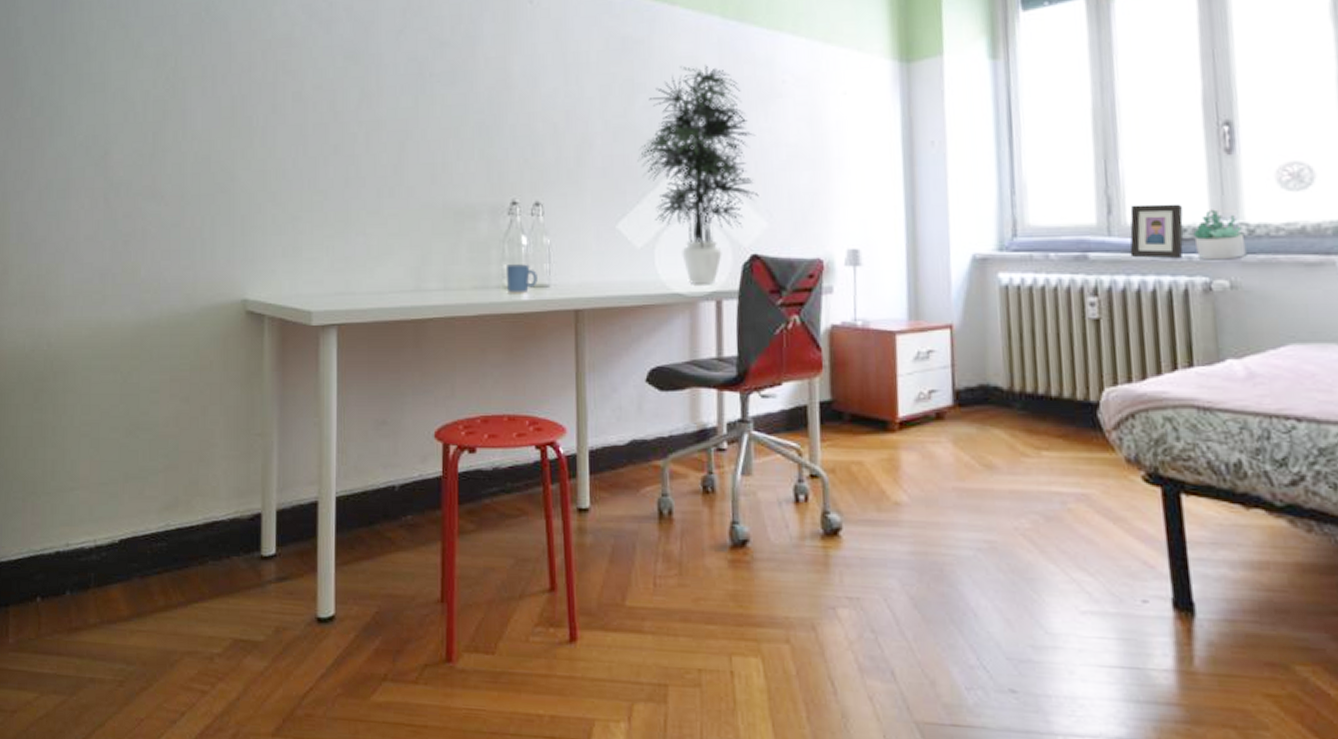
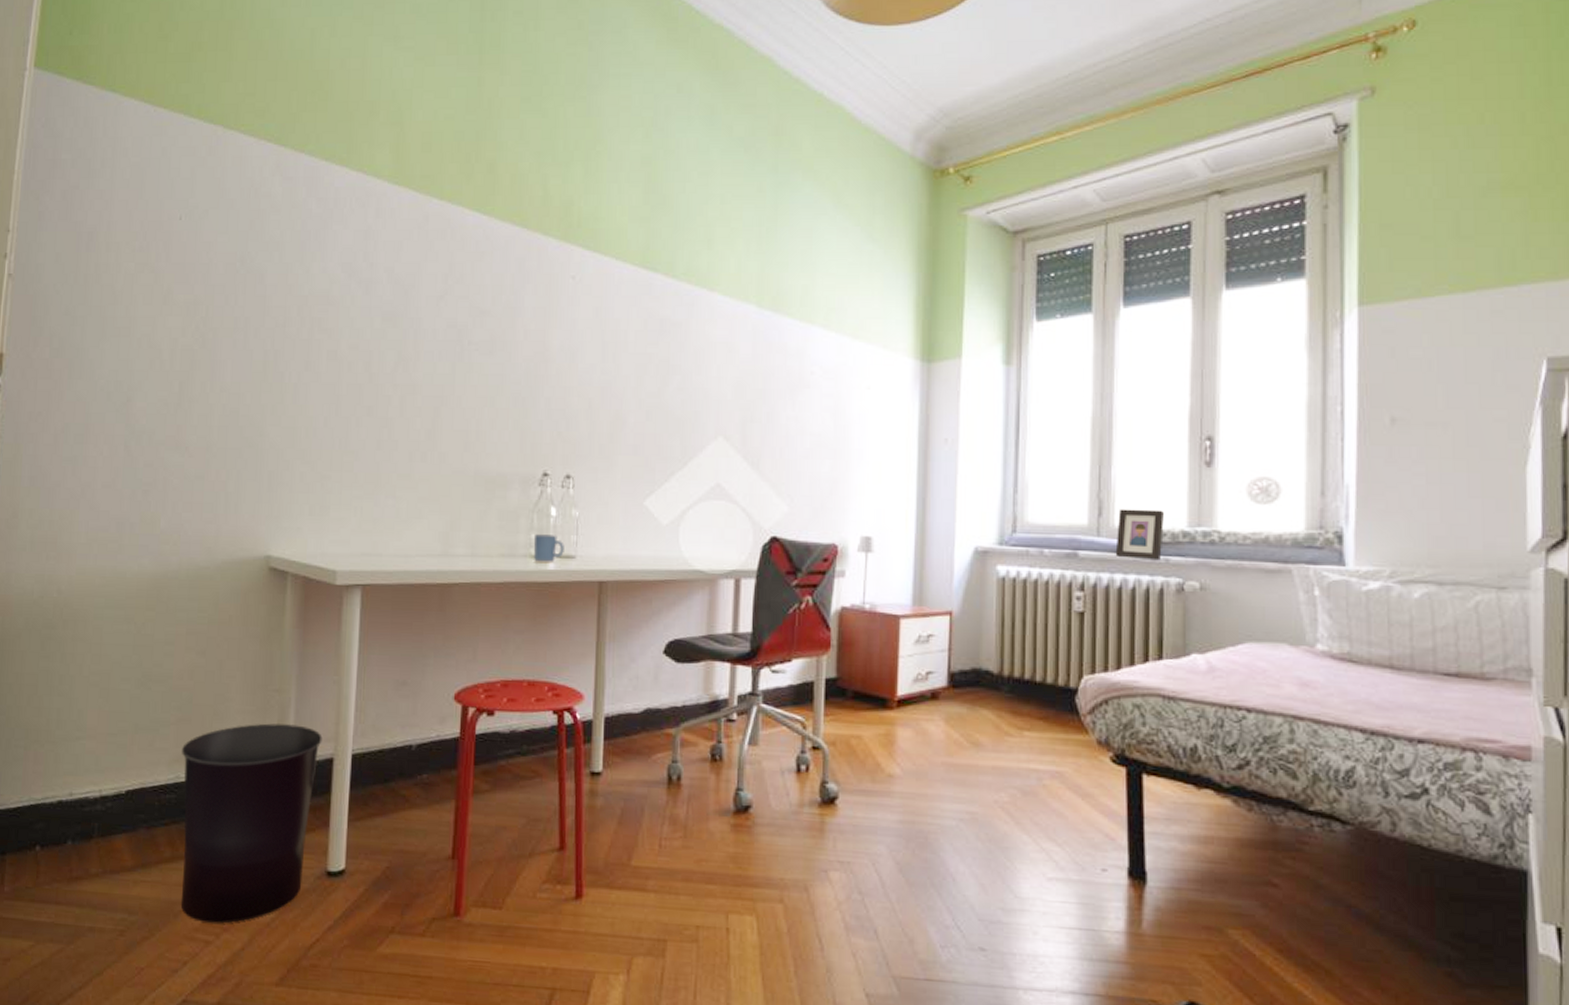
waste bin: none [171,468,306,673] -> present [180,723,323,923]
plant: present [637,65,759,284] -> none [668,352,783,562]
succulent plant: present [1193,209,1247,260] -> none [1172,517,1216,564]

